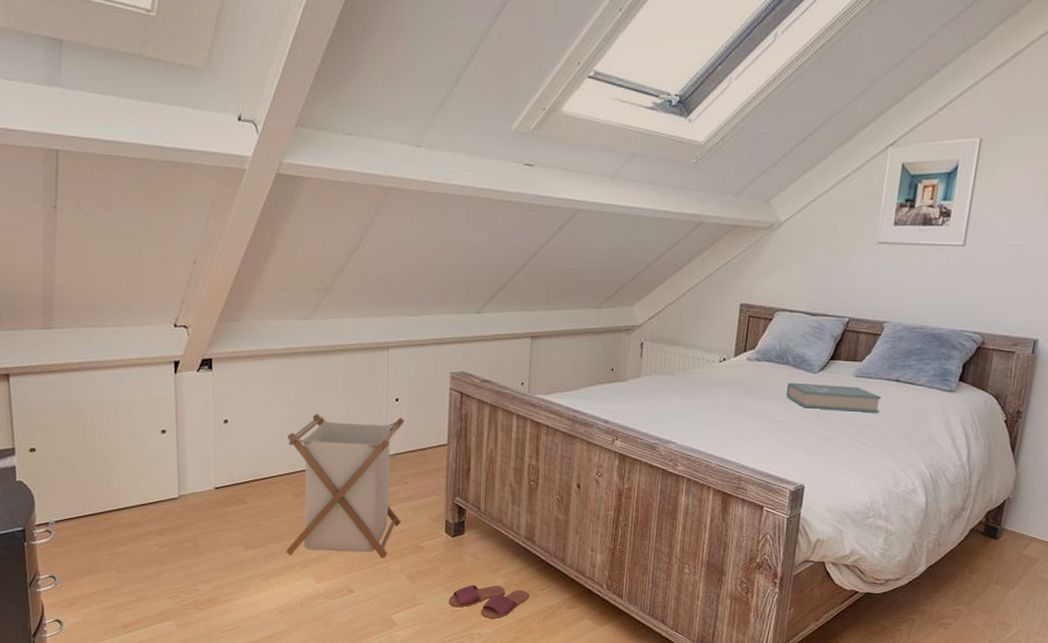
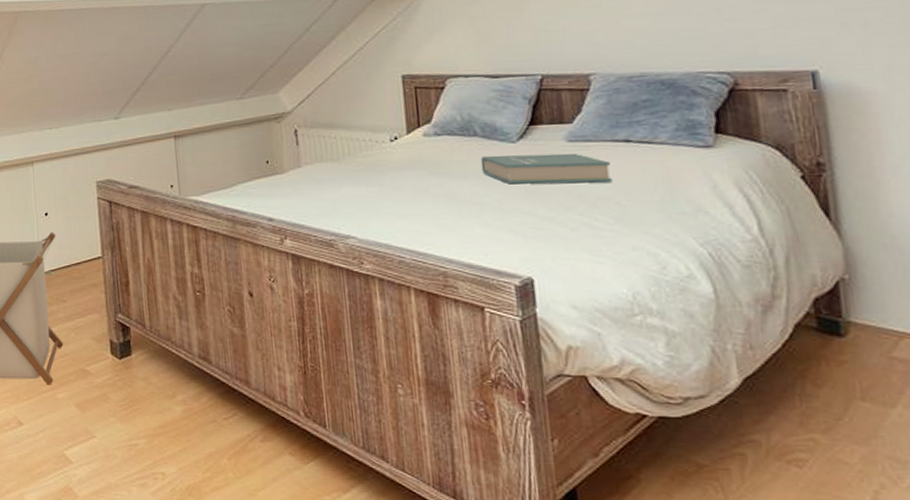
slippers: present [448,585,530,618] -> none [123,414,215,454]

